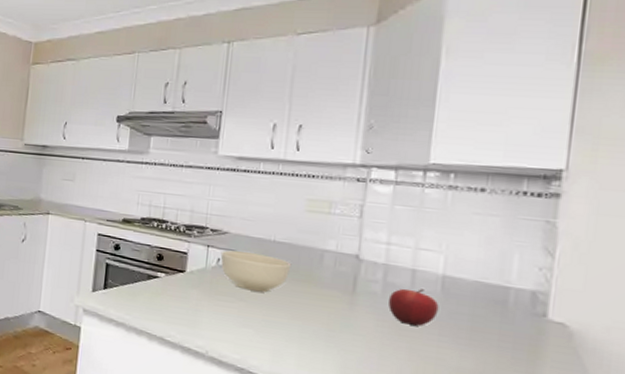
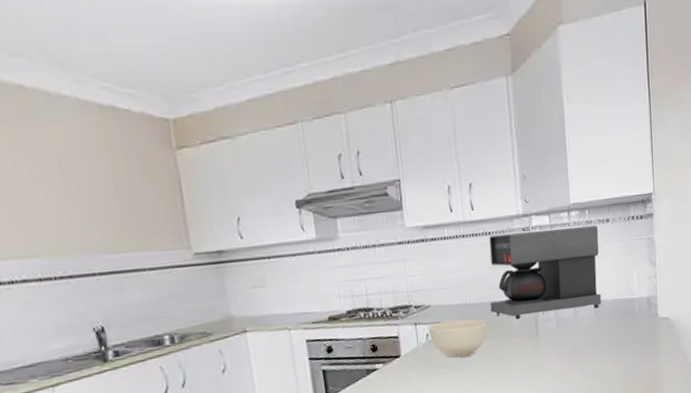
coffee maker: none [298,179,466,285] -> present [489,225,602,319]
fruit: present [388,288,439,326] -> none [562,316,595,350]

